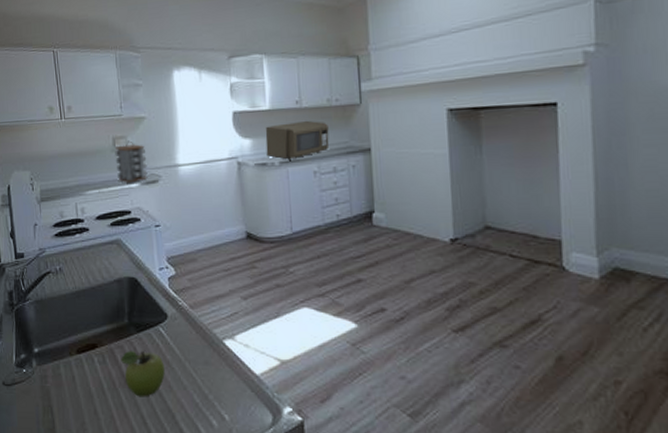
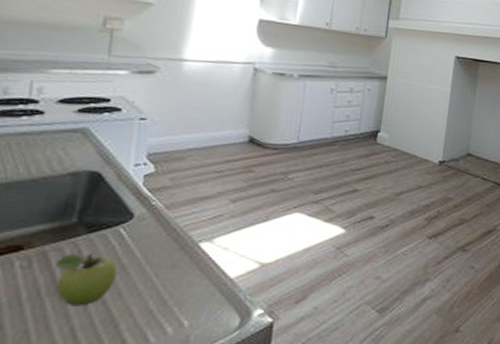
spice rack: present [115,140,148,184] -> none [100,23,146,70]
microwave: present [265,120,330,160] -> none [286,39,353,75]

